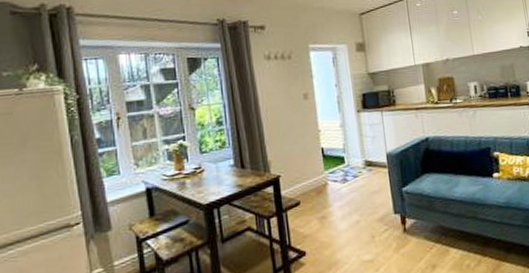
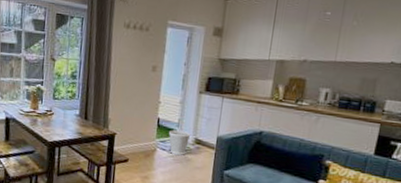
wastebasket: none [337,155,360,184] -> present [169,130,191,155]

